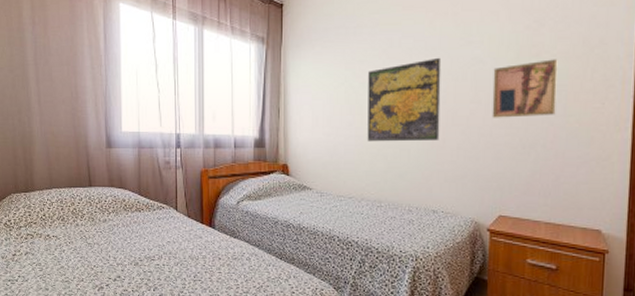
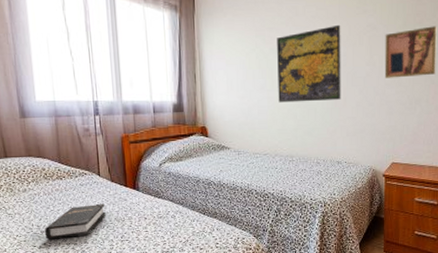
hardback book: none [121,239,180,273] -> present [45,203,106,240]

